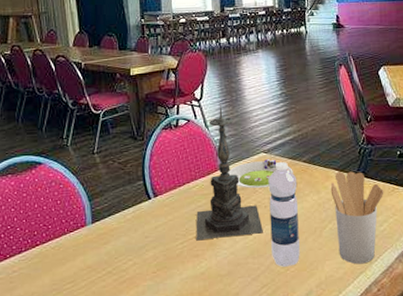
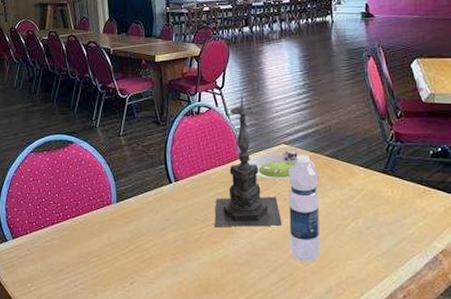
utensil holder: present [330,171,384,265] -> none [354,169,414,267]

